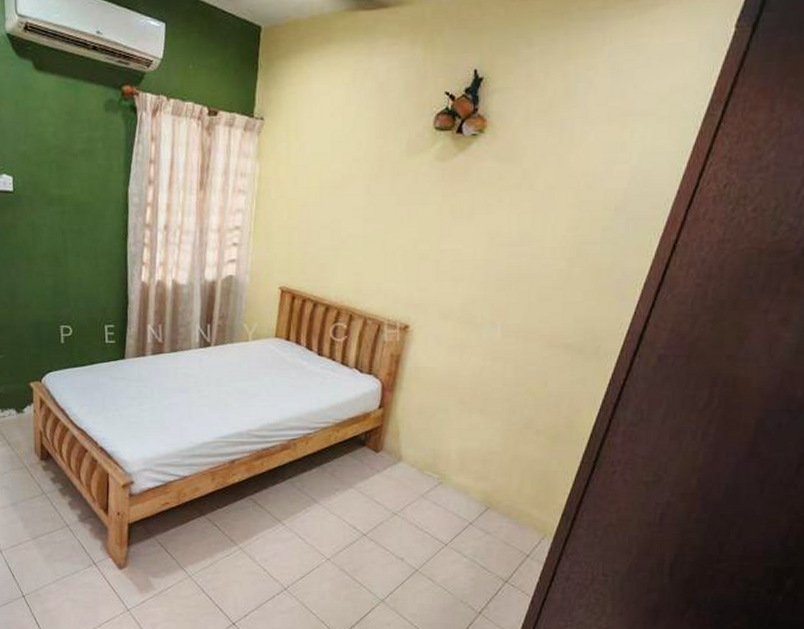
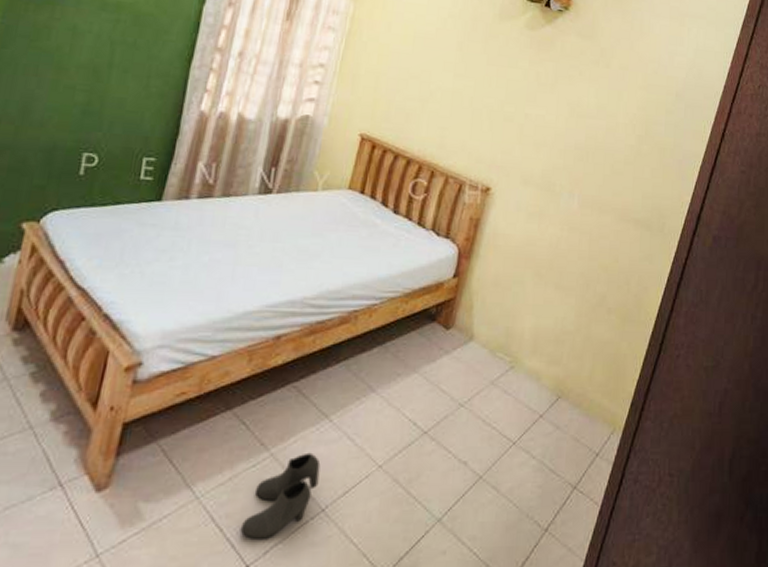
shoe: none [224,547,280,606] -> present [240,452,321,539]

